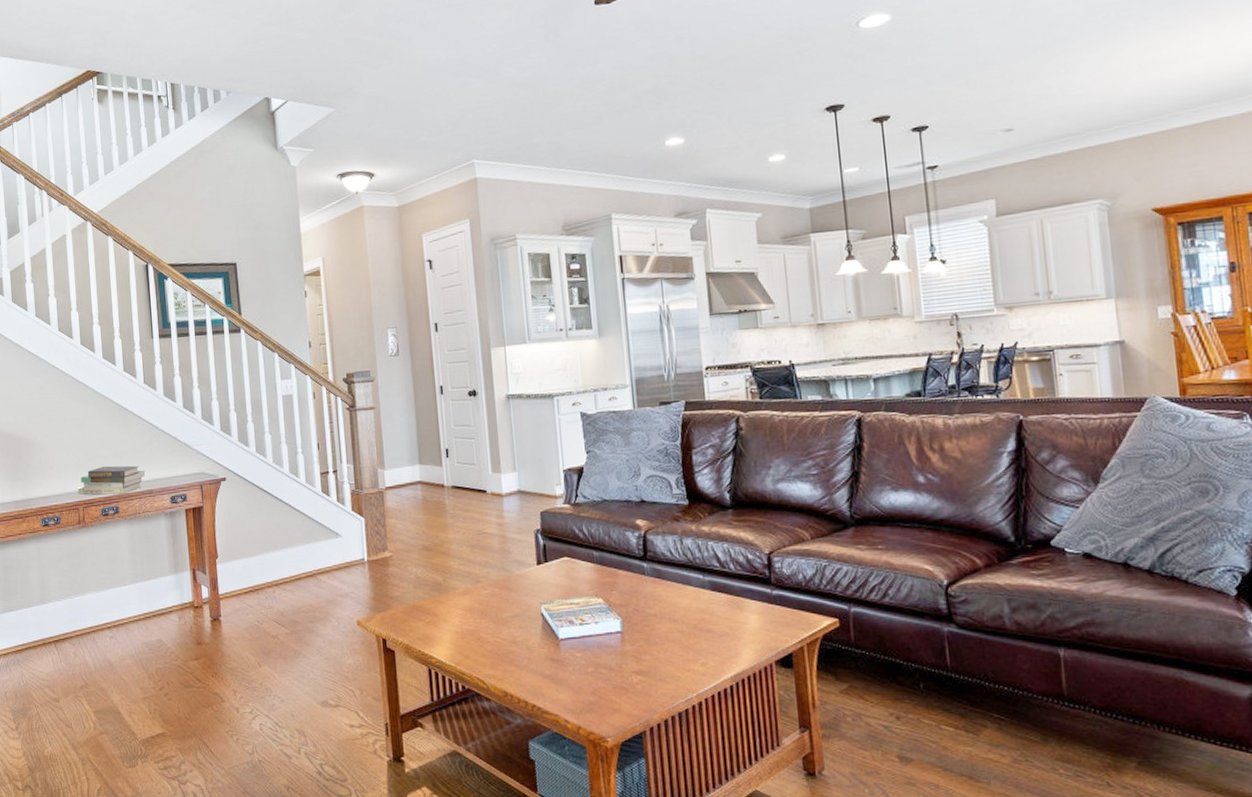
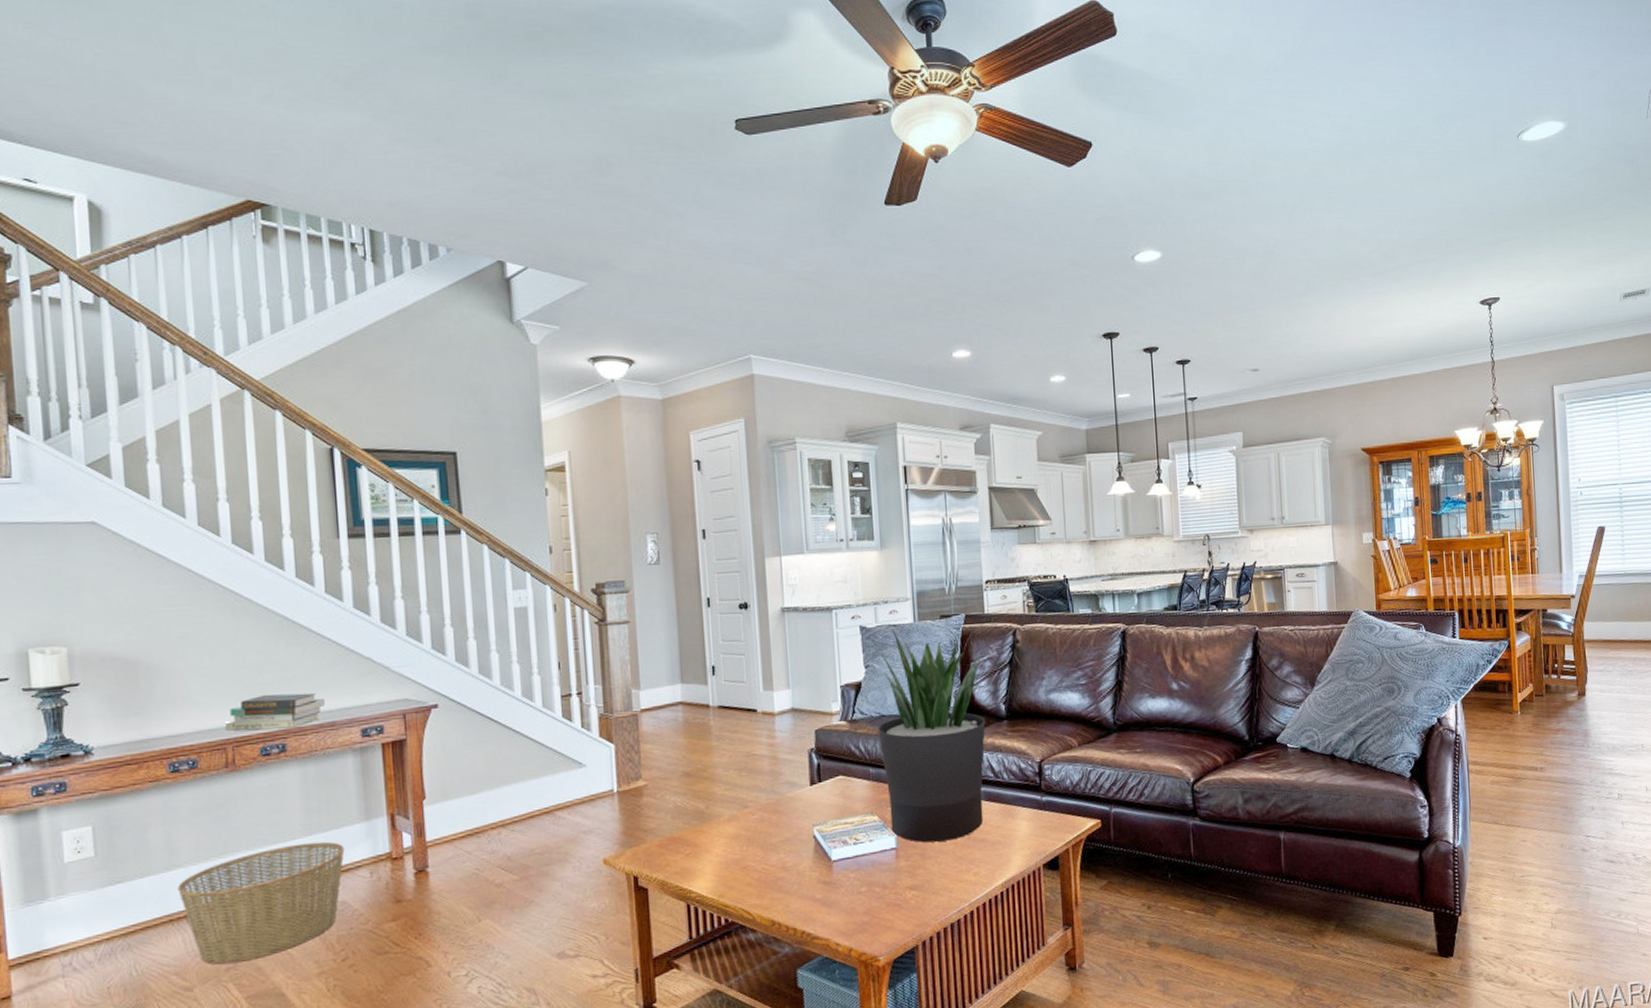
basket: none [48,589,160,682] -> present [177,841,345,965]
planter: none [600,415,710,629] -> present [877,628,986,843]

